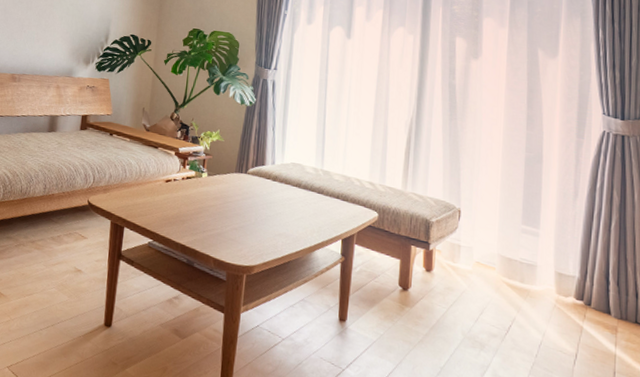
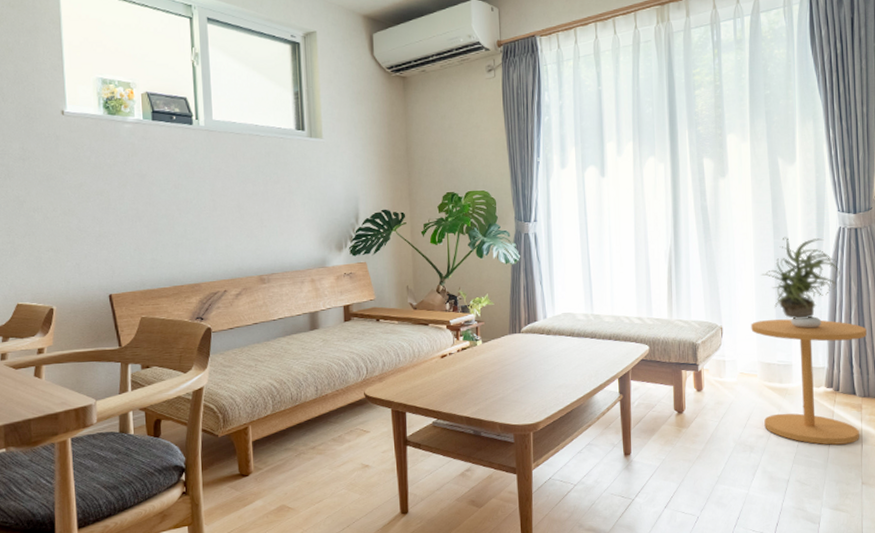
side table: none [493,211,628,368] -> present [751,316,867,445]
potted plant: none [510,130,601,220] -> present [762,237,840,319]

